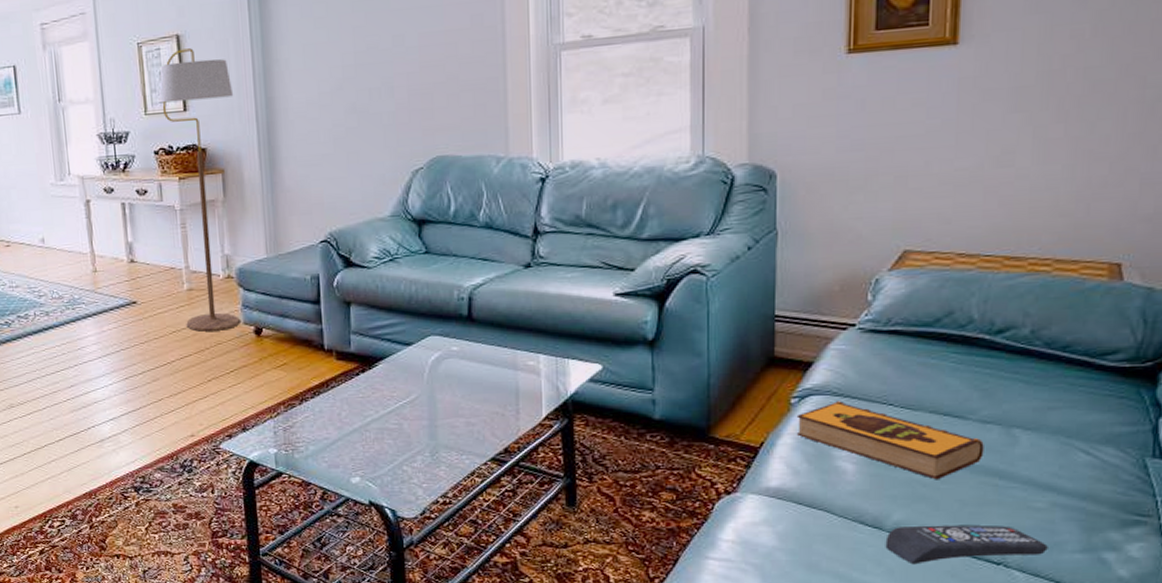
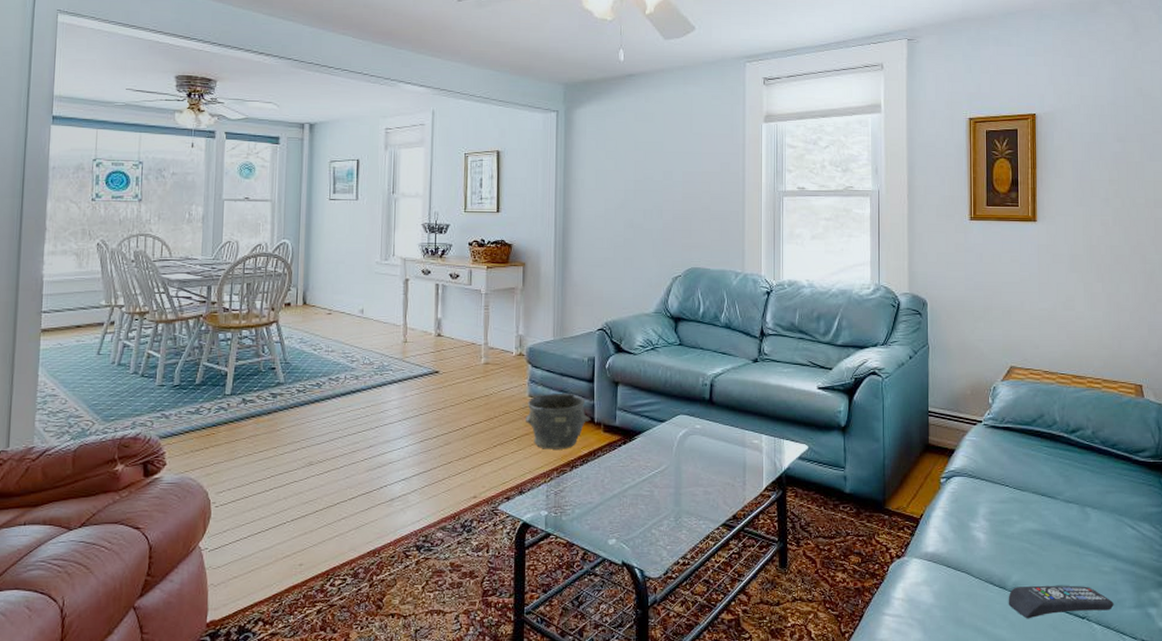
floor lamp: present [158,48,240,332] -> none [477,162,539,401]
bucket: none [242,317,319,382] -> present [526,393,590,449]
hardback book: present [796,401,984,480] -> none [945,482,1069,548]

